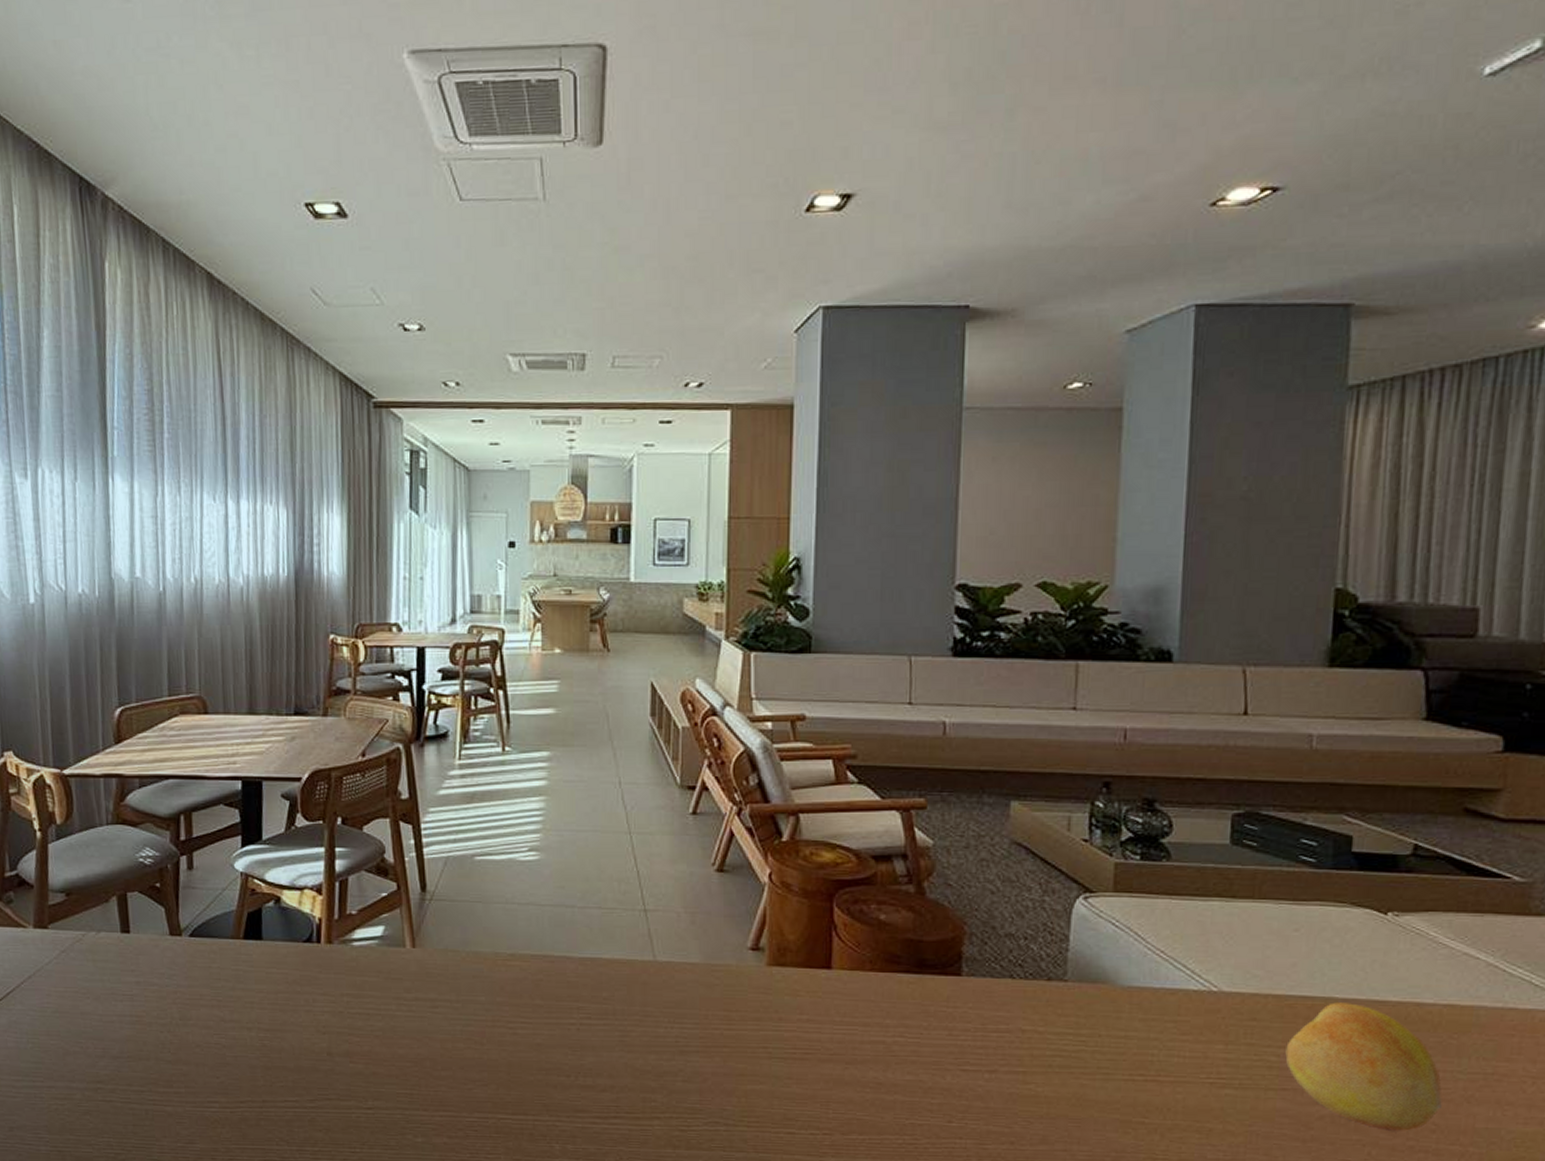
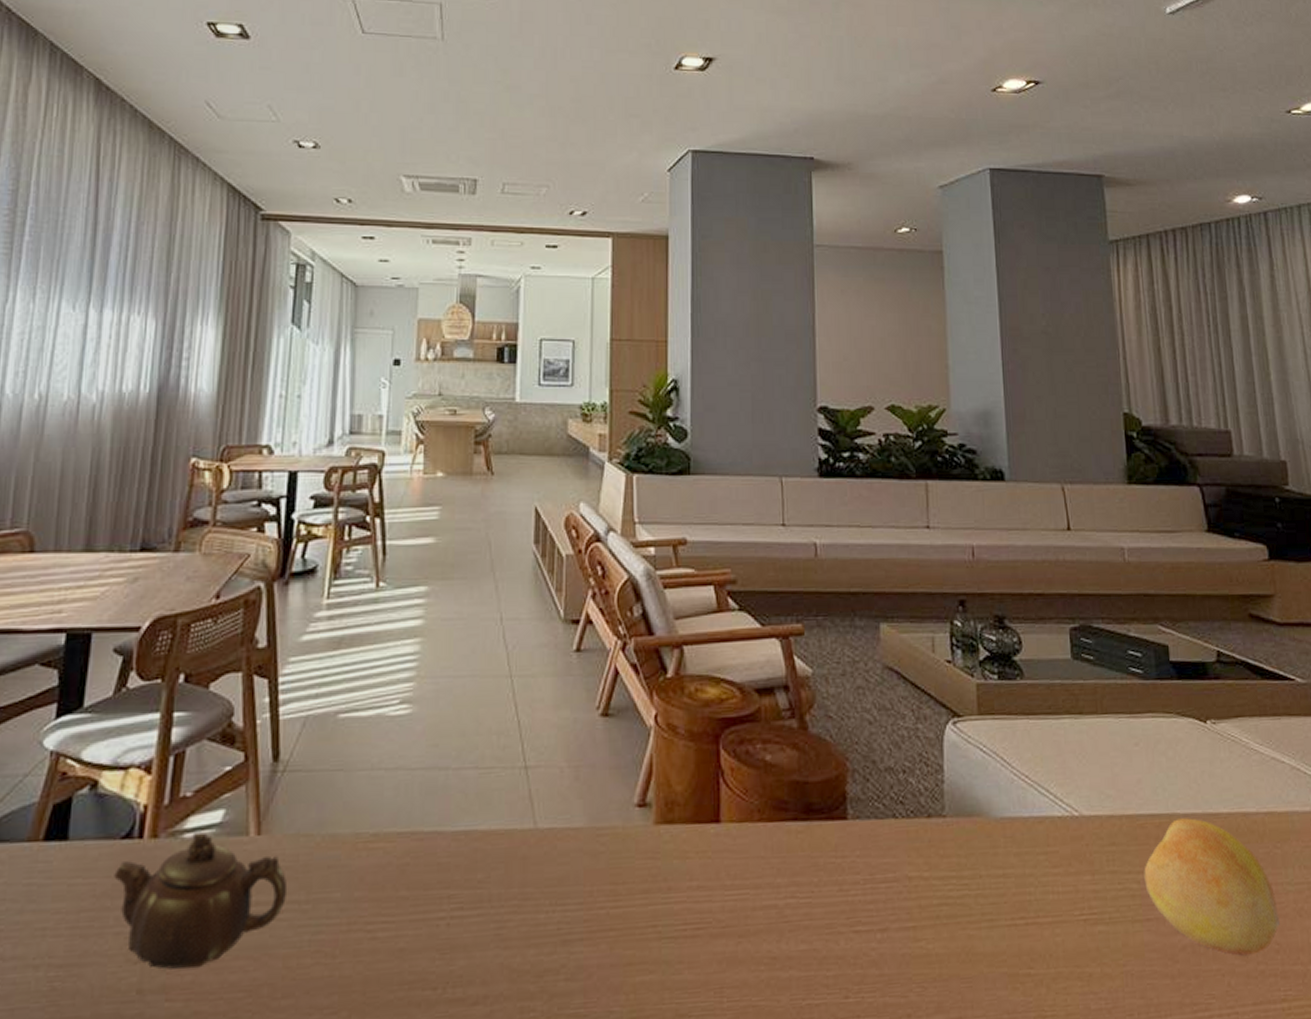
teapot: none [300,942,441,1042] -> present [114,832,288,970]

